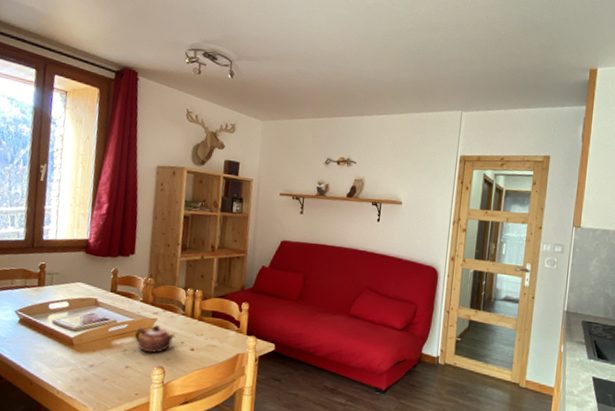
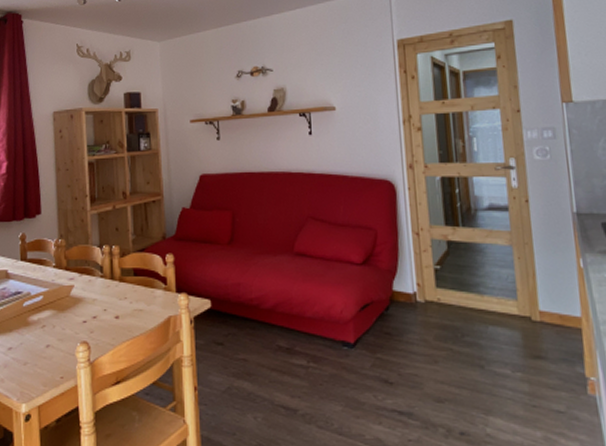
teapot: present [135,325,175,354] -> none [52,293,96,327]

